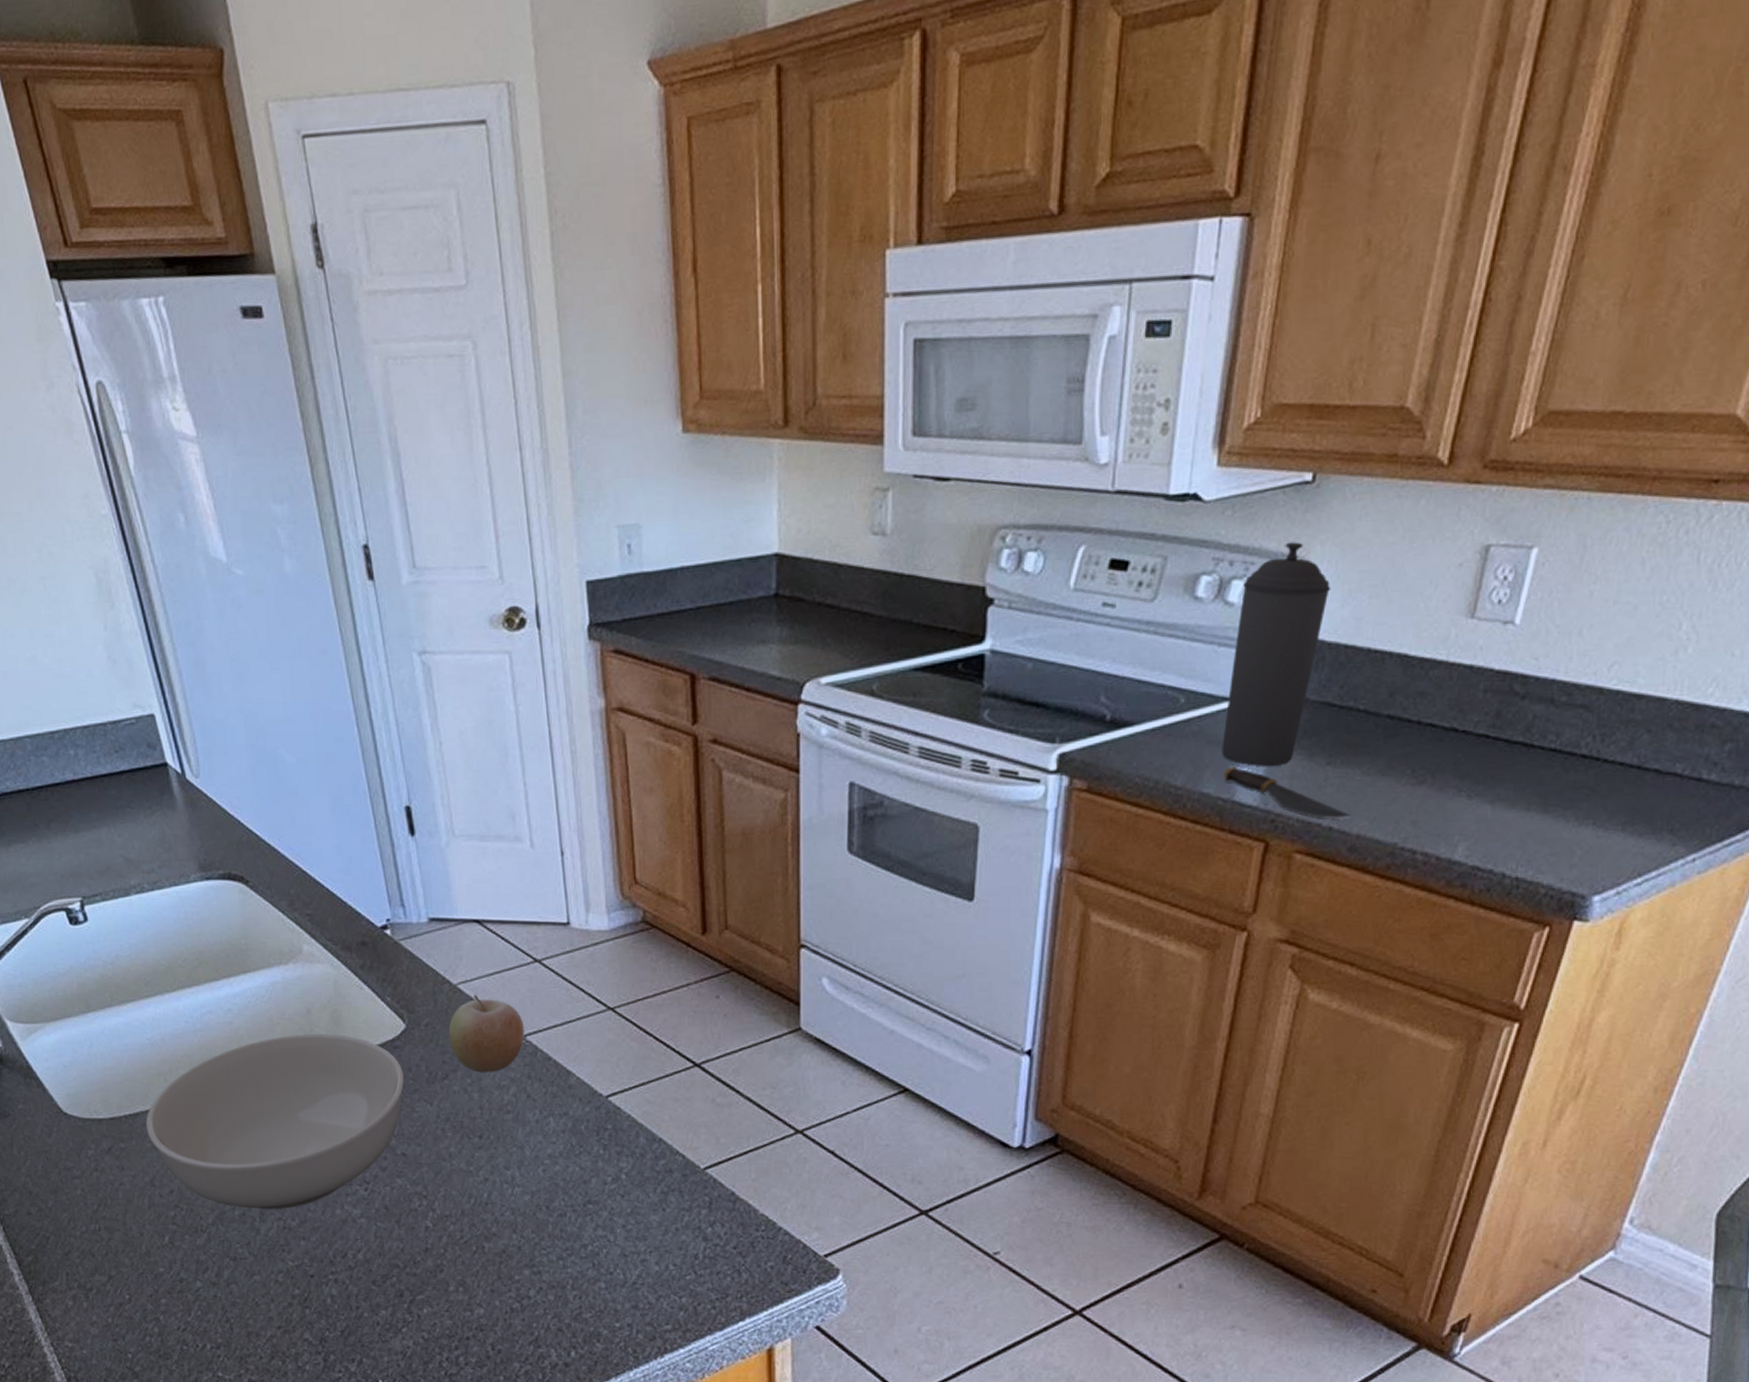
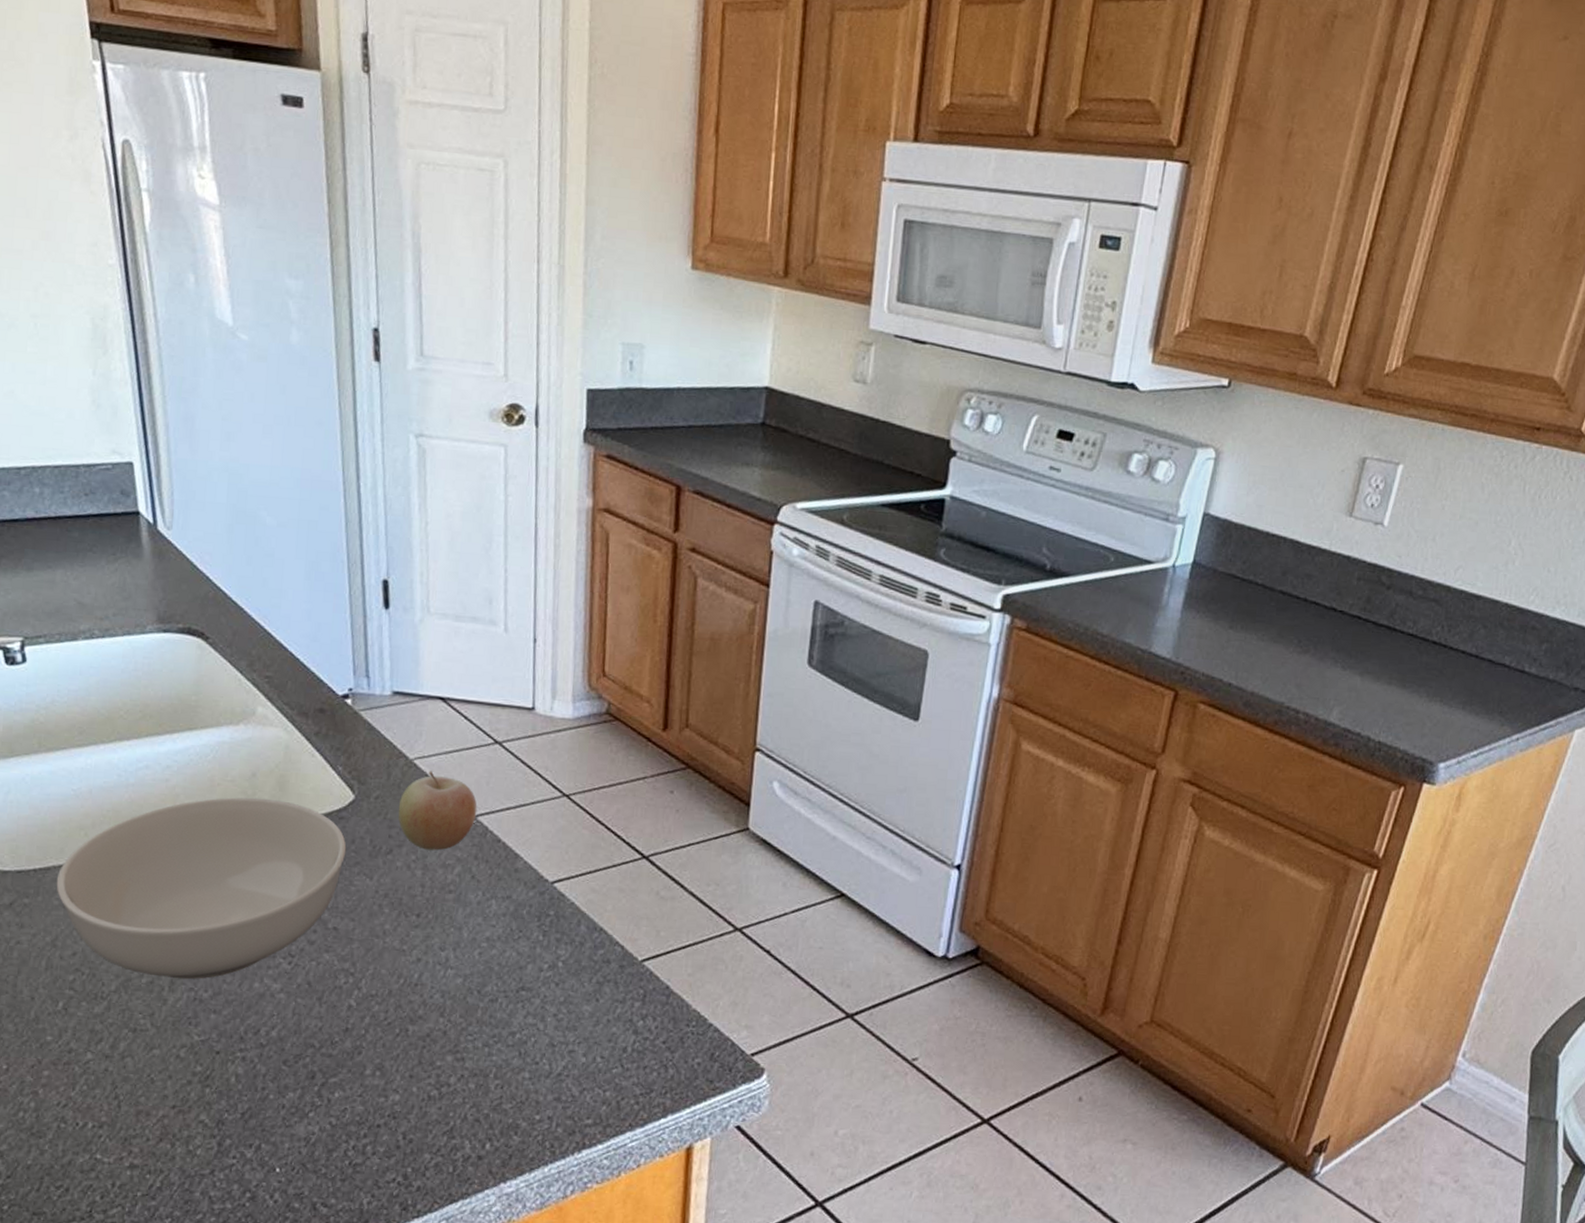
canister: present [1222,542,1331,766] -> none [1142,434,1240,625]
knife: present [1224,767,1353,818] -> none [1143,622,1249,676]

